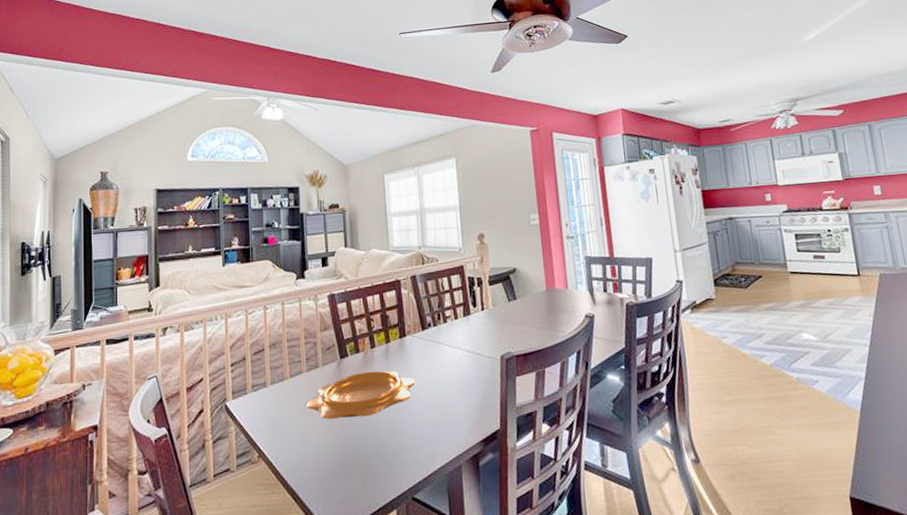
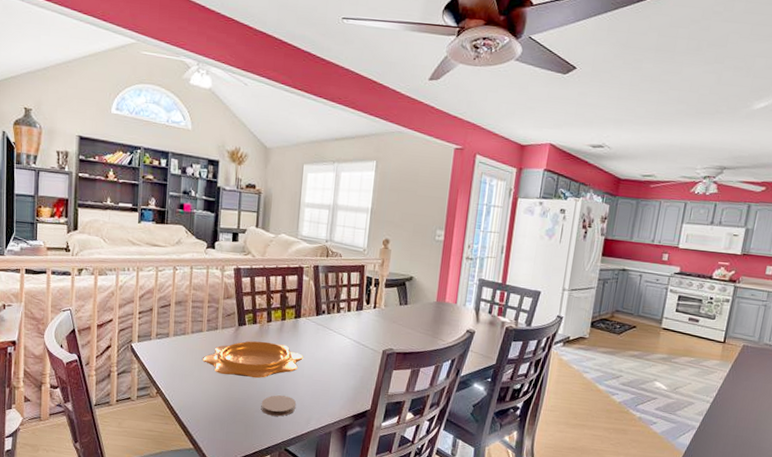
coaster: none [377,430,417,459] -> present [261,394,297,417]

